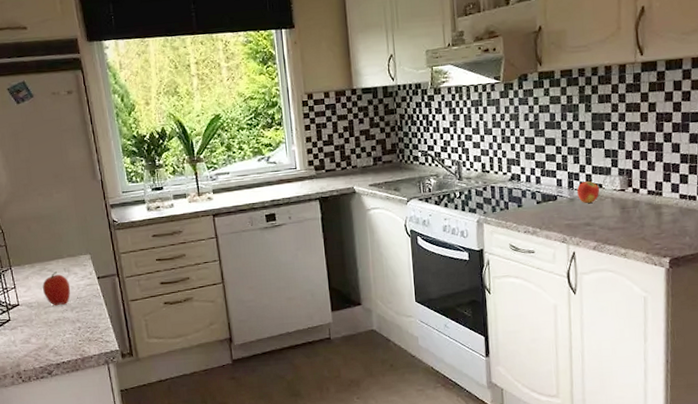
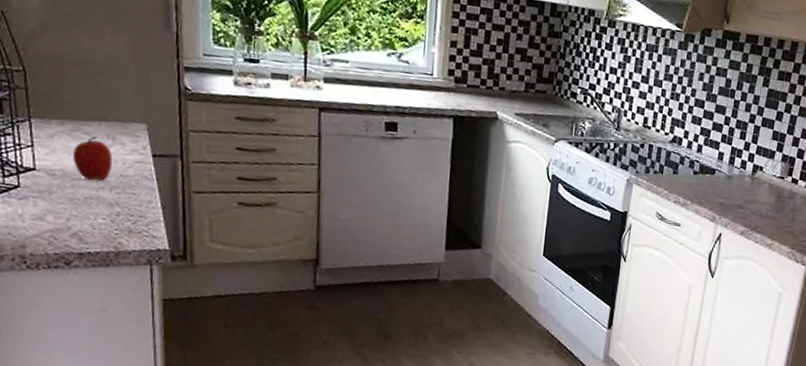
apple: present [577,179,600,203] -> none [736,159,760,185]

